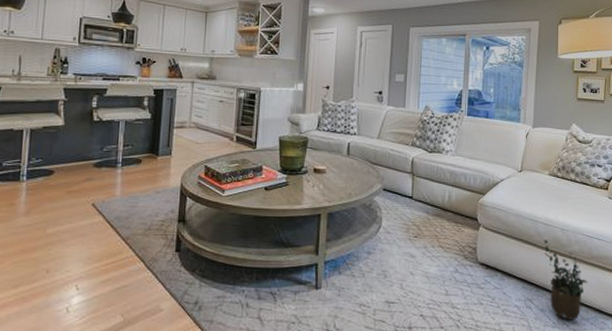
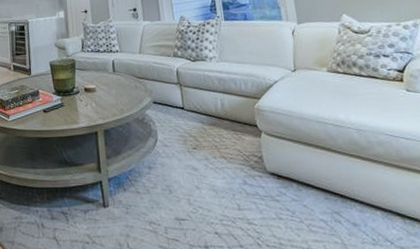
potted plant: present [543,240,588,321] -> none [338,143,406,237]

